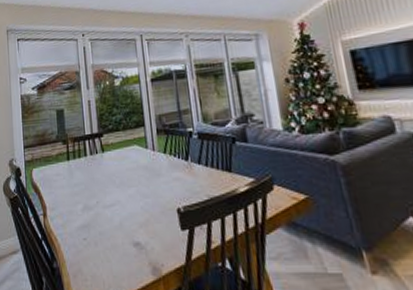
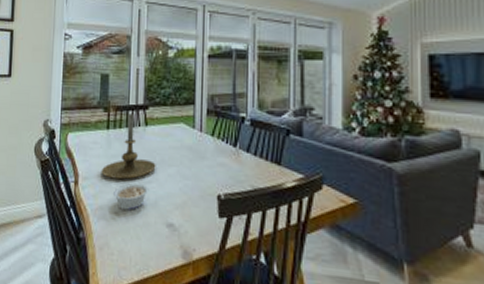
candle holder: none [66,141,117,207] -> present [101,112,156,180]
legume: none [80,207,113,235] -> present [114,182,150,211]

